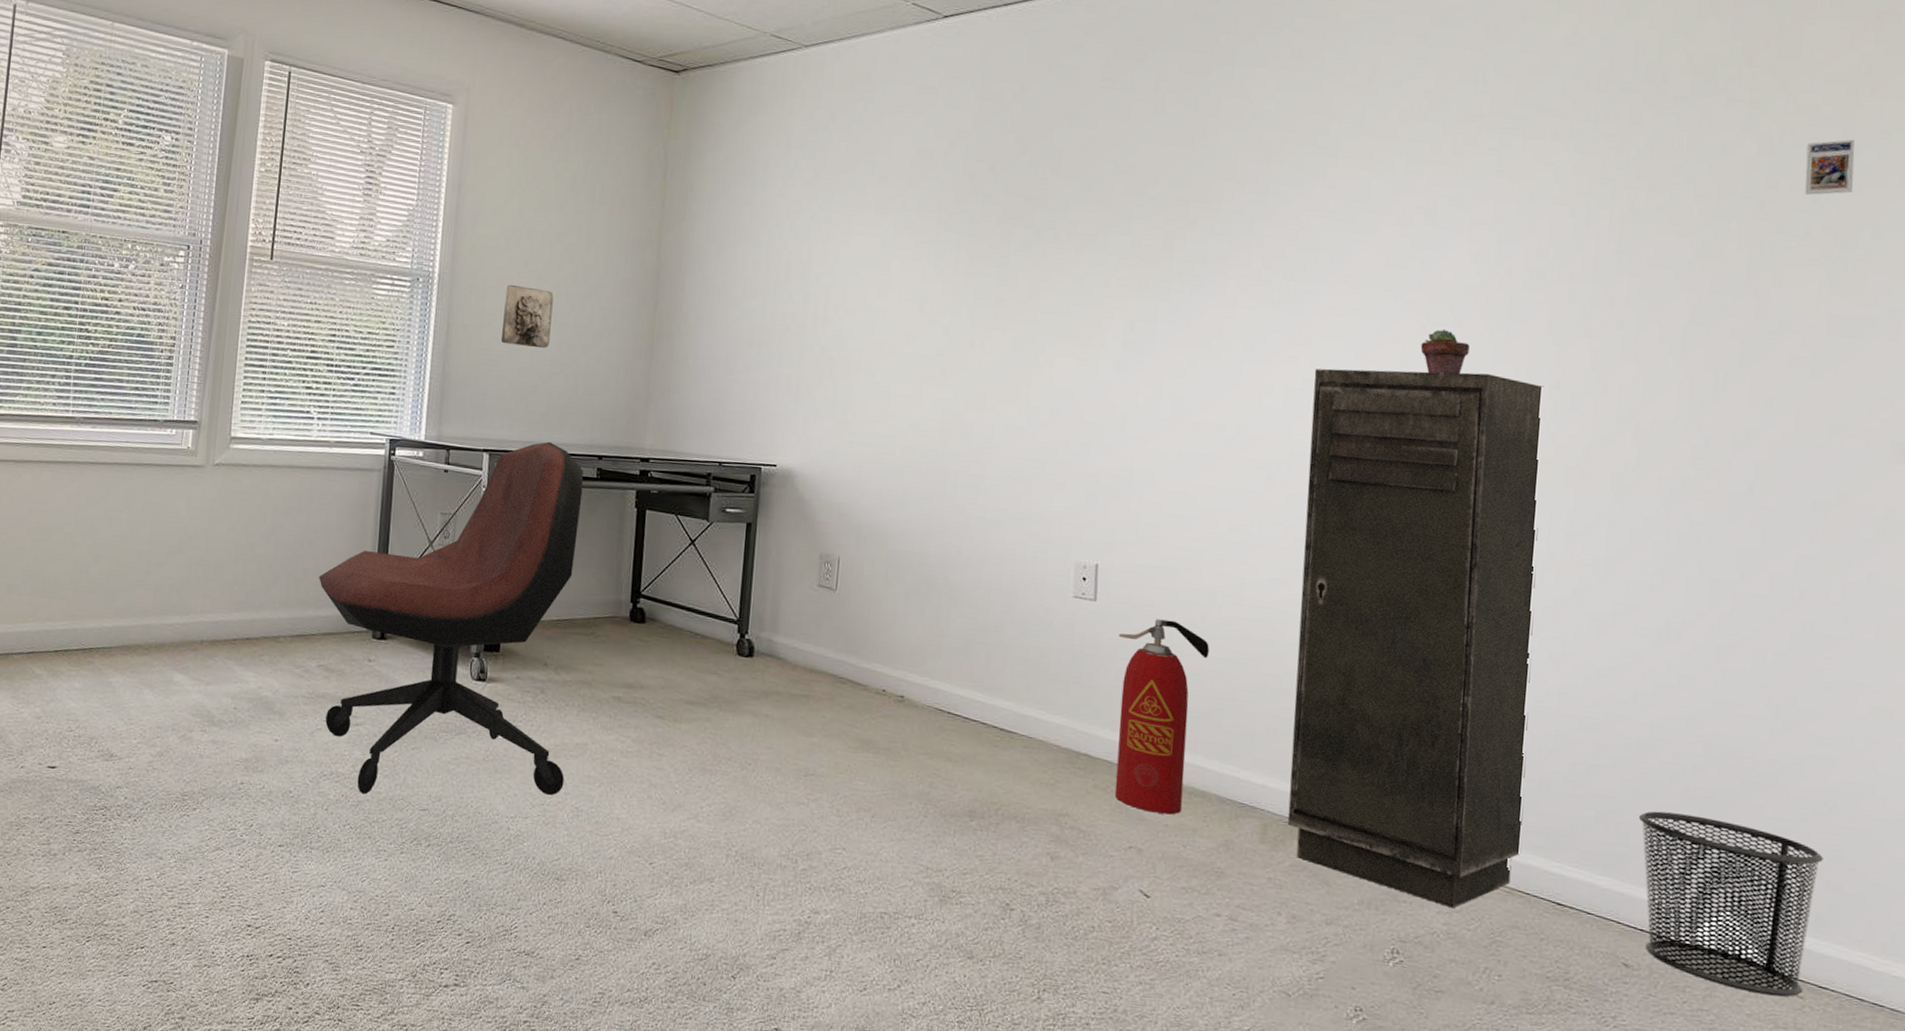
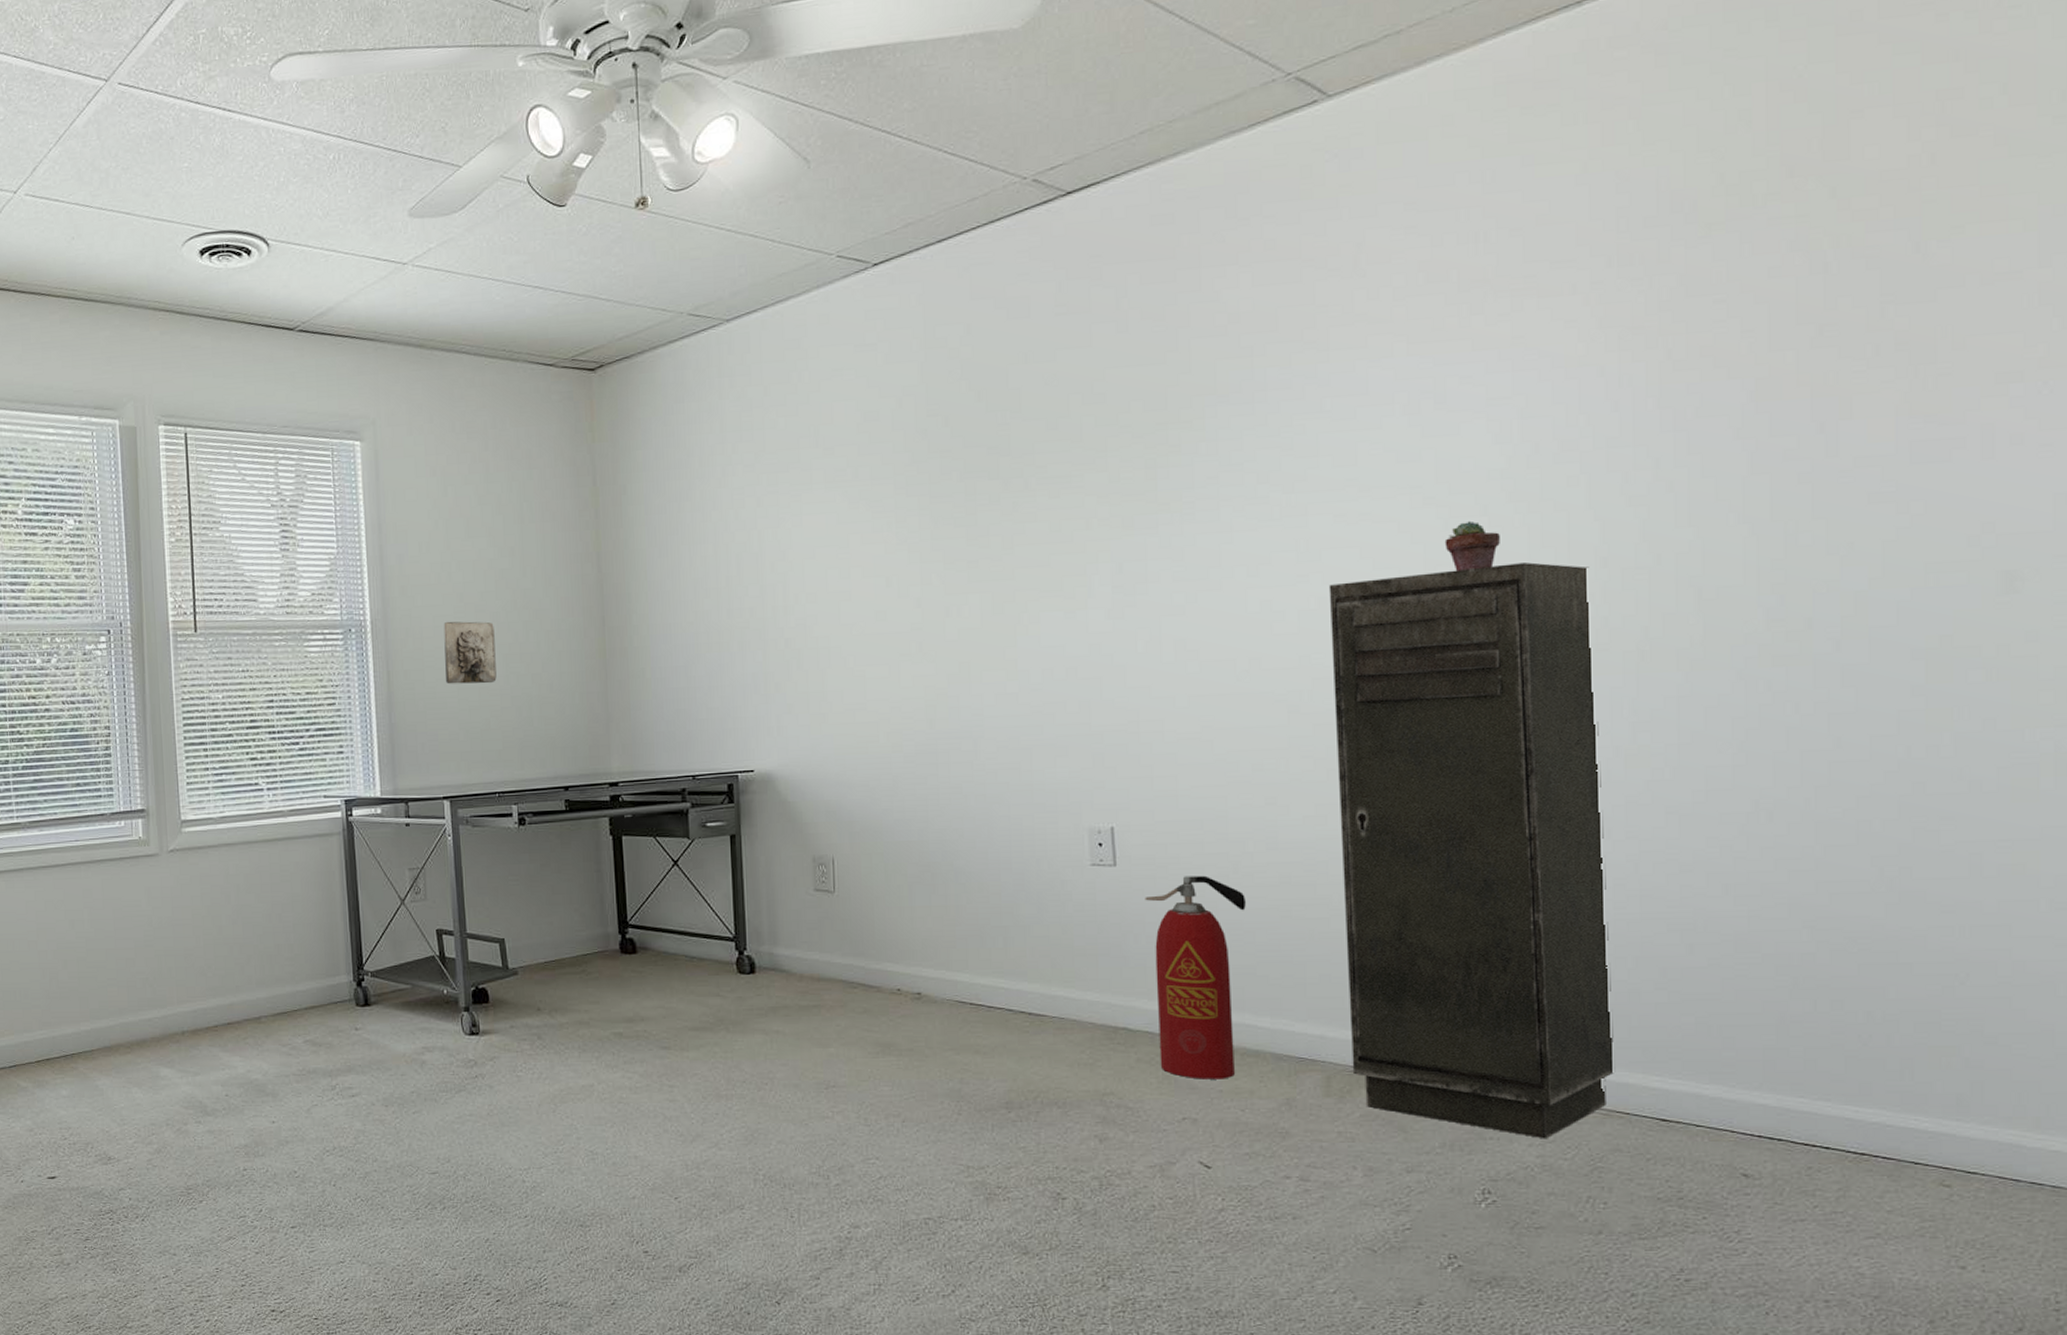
office chair: present [318,441,584,795] -> none [291,779,575,1165]
waste bin: present [1638,811,1823,997] -> none [1743,1007,1959,1188]
graded trading card: present [1805,139,1855,195] -> none [1867,240,1926,311]

